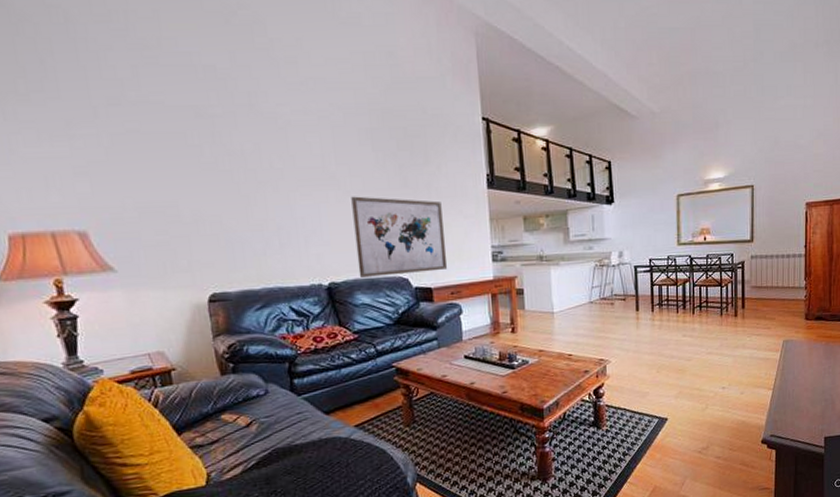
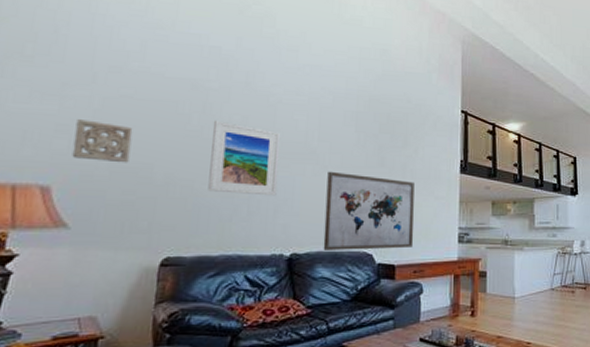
wall ornament: none [91,160,154,203] -> present [72,119,133,163]
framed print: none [226,150,304,227] -> present [208,120,281,196]

